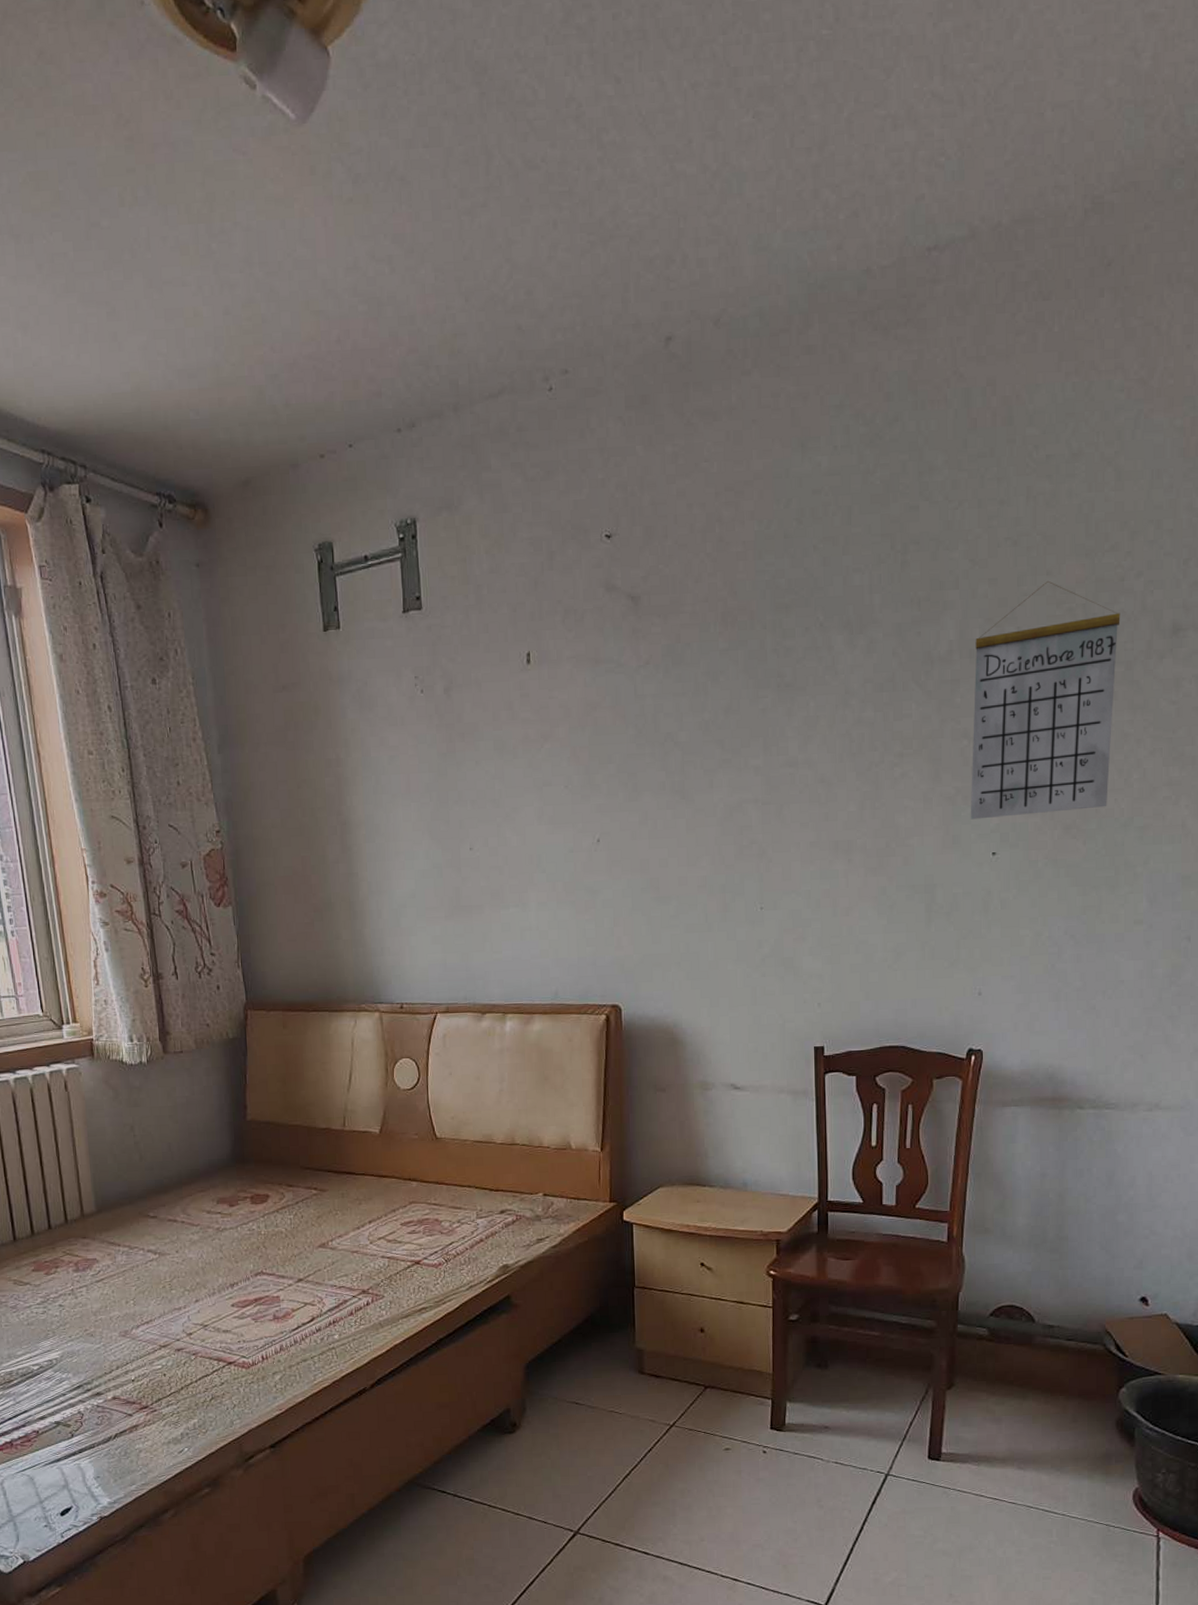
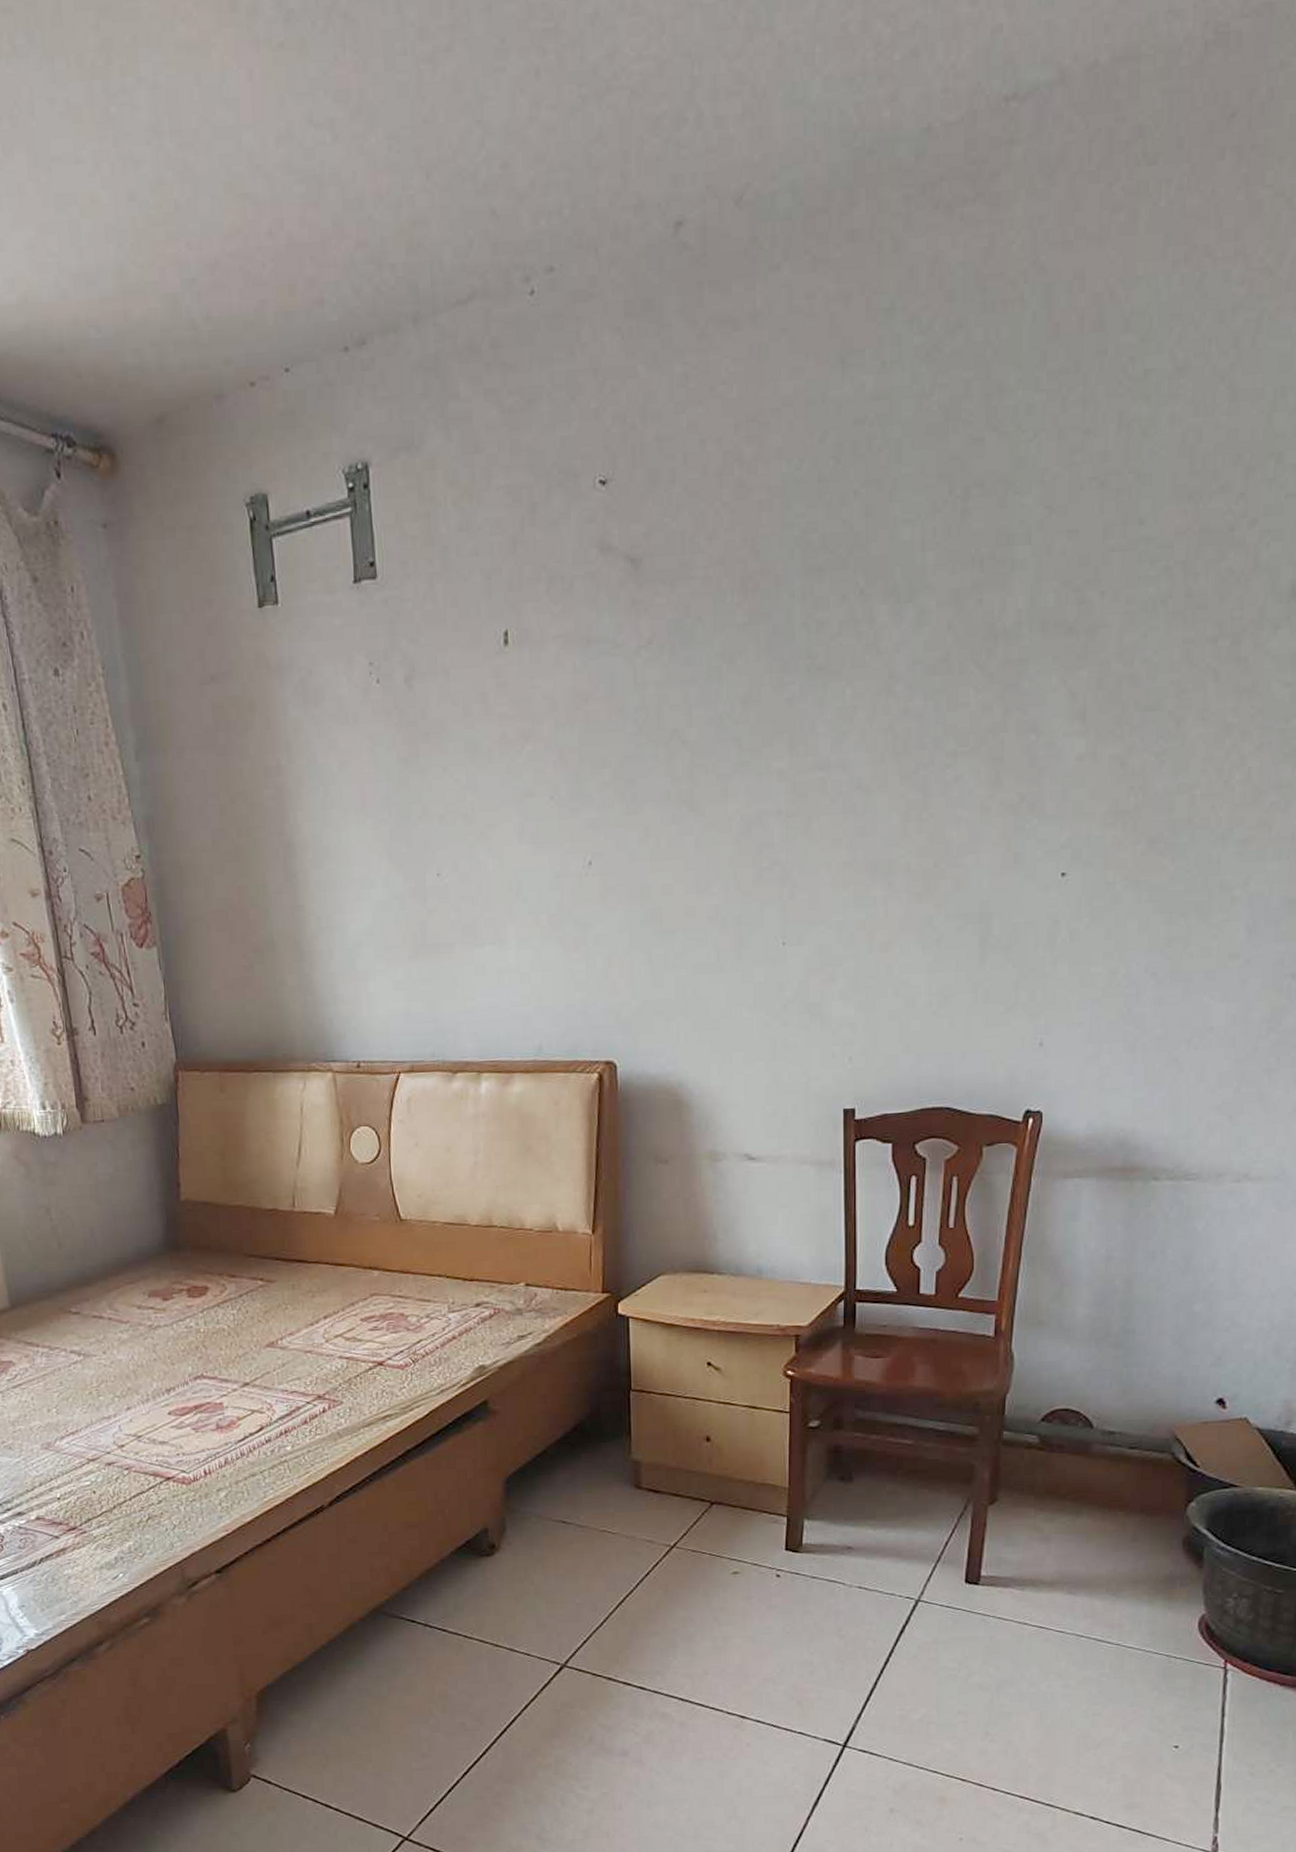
calendar: present [970,580,1121,820] -> none [1036,531,1228,833]

